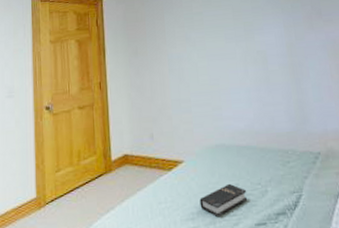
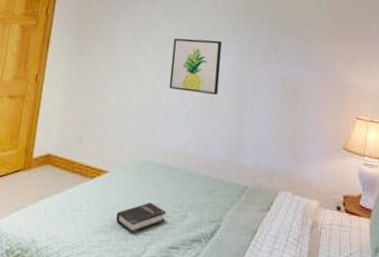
wall art: none [218,16,272,72] -> present [168,38,222,95]

